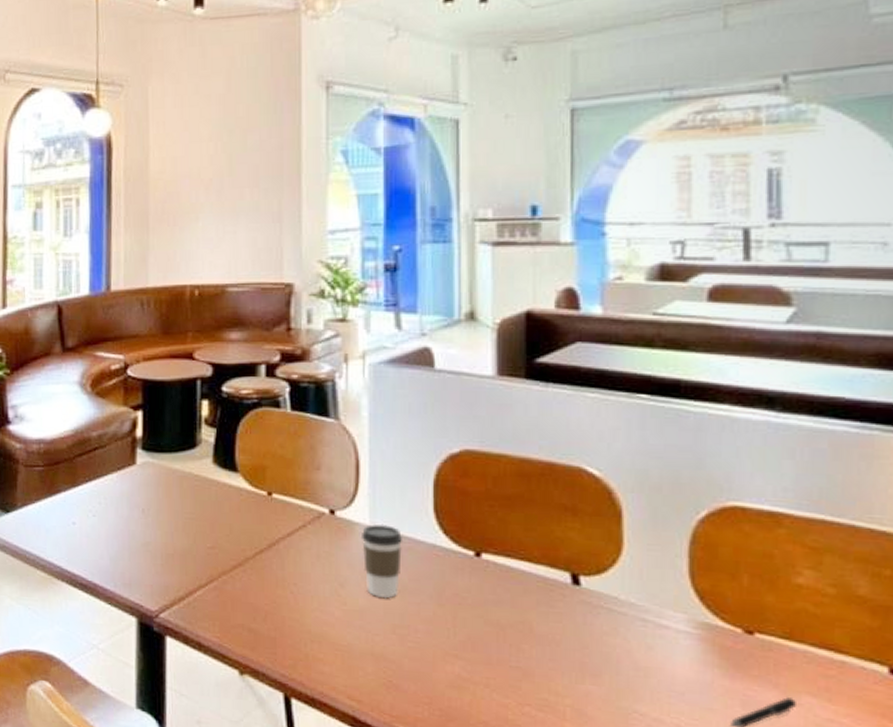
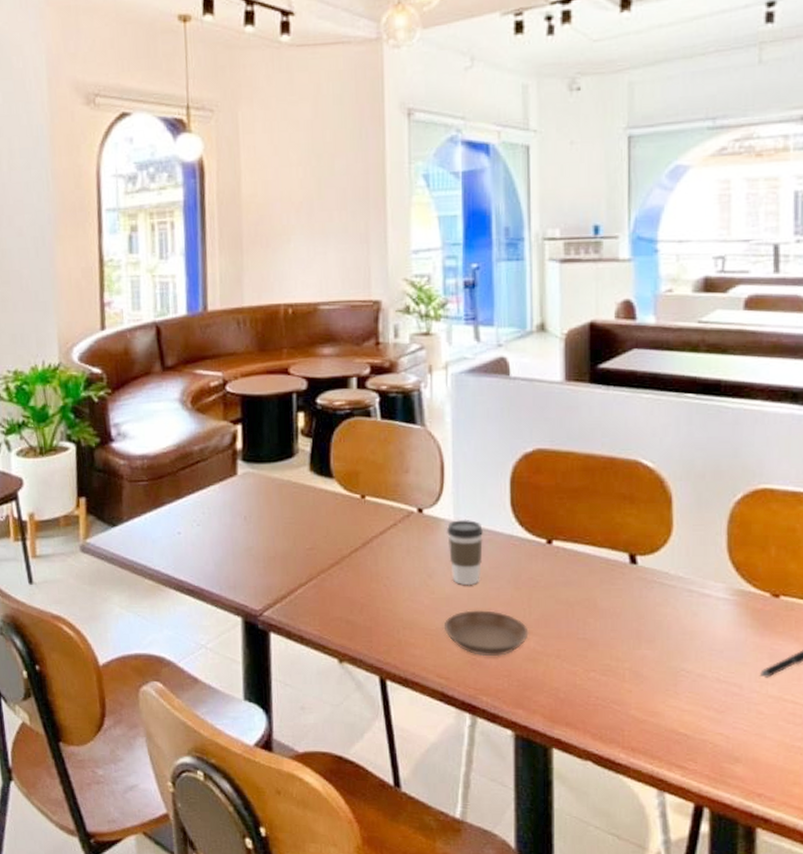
saucer: none [356,626,453,681] -> present [443,610,529,657]

